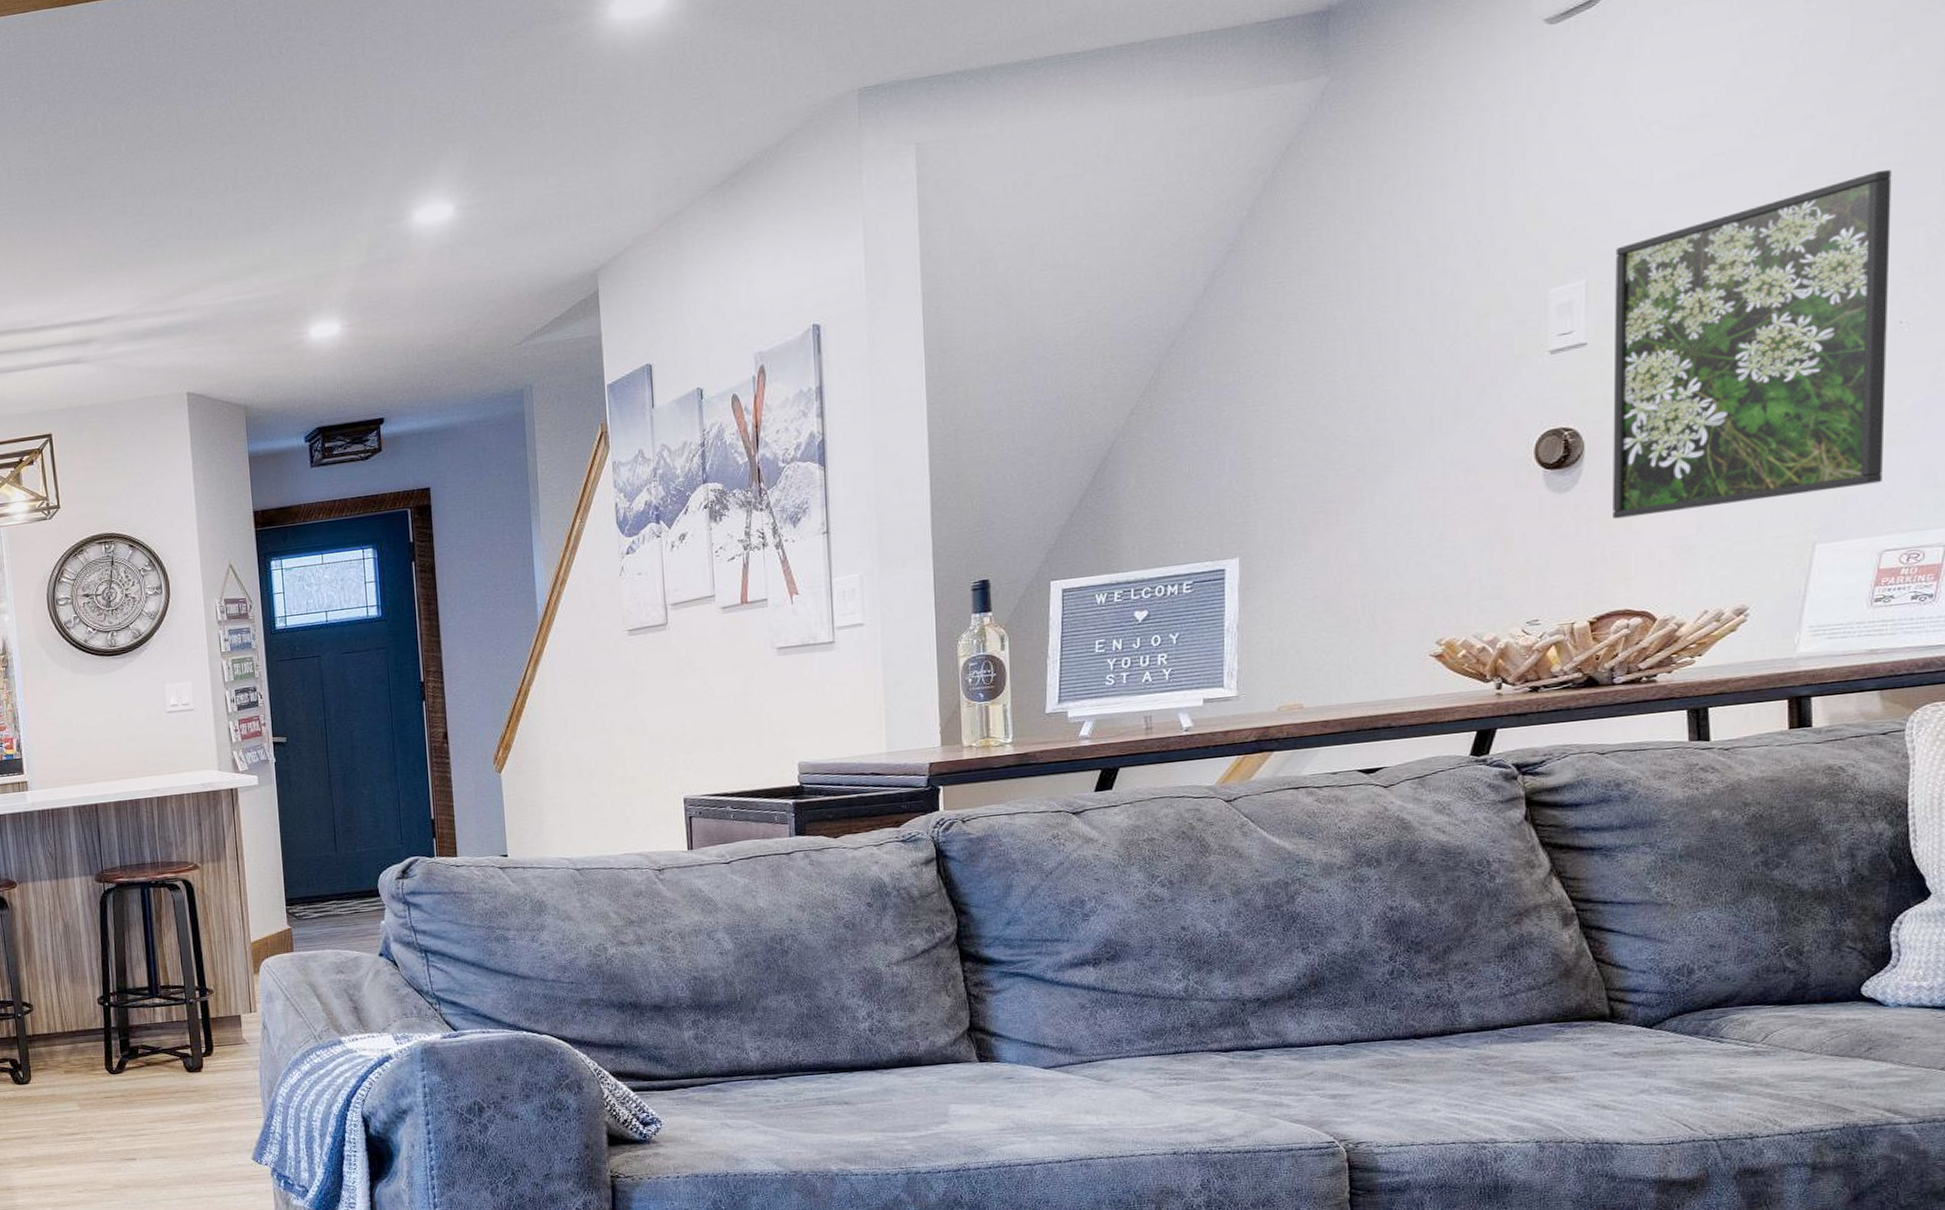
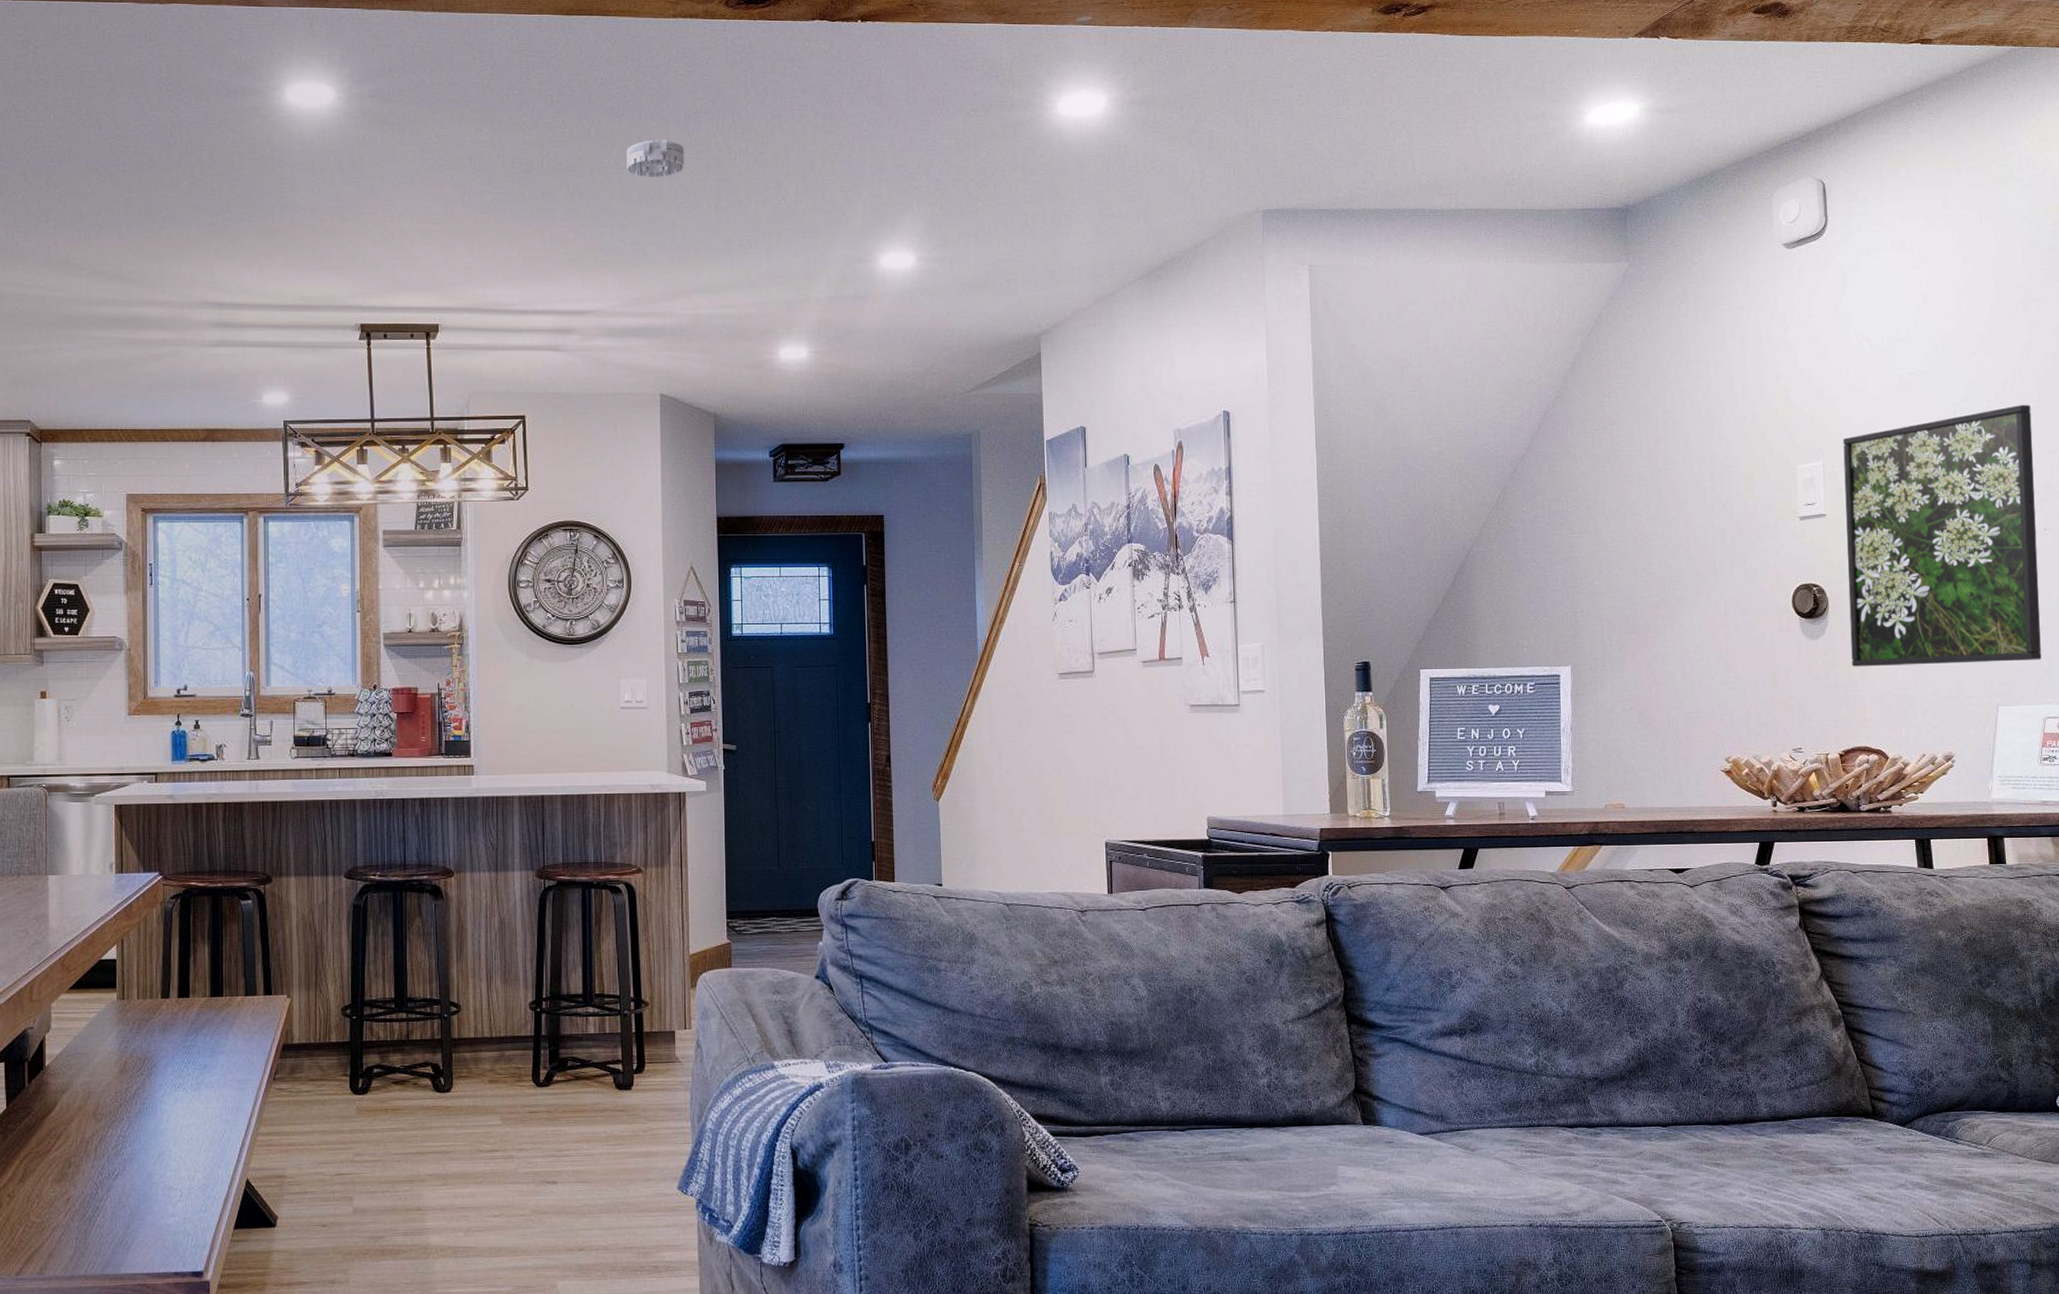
smoke detector: none [135,123,197,168] -> present [626,139,684,177]

